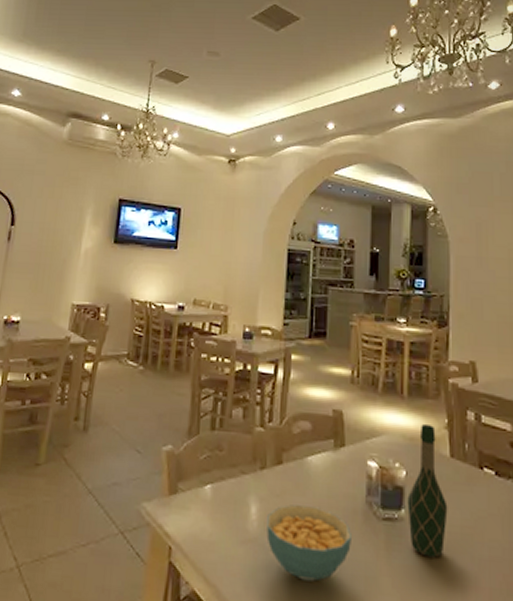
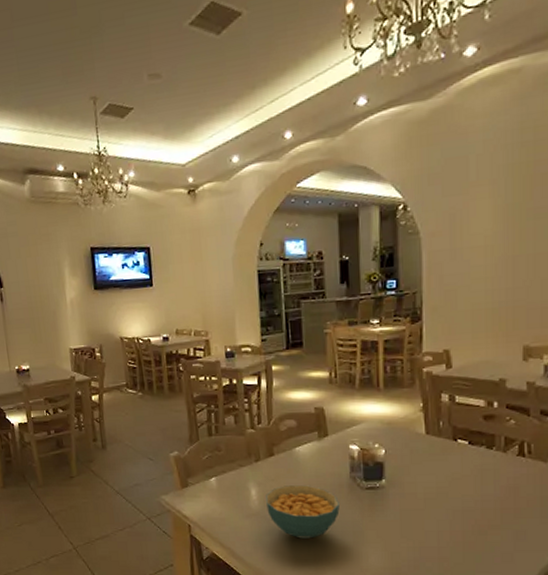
wine bottle: present [407,423,448,558] -> none [387,409,425,513]

